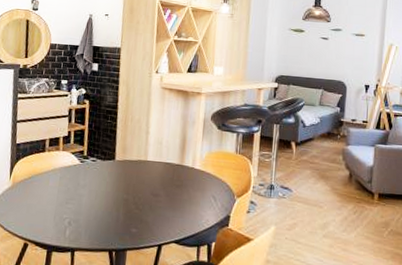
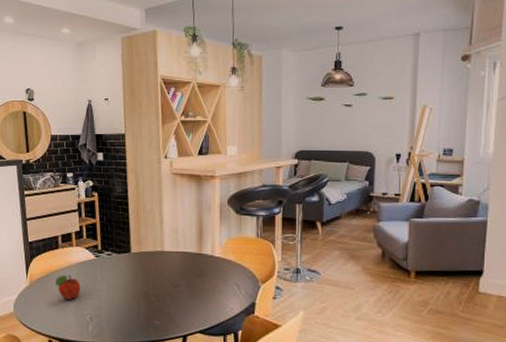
fruit: none [38,178,63,203] -> present [56,275,81,300]

